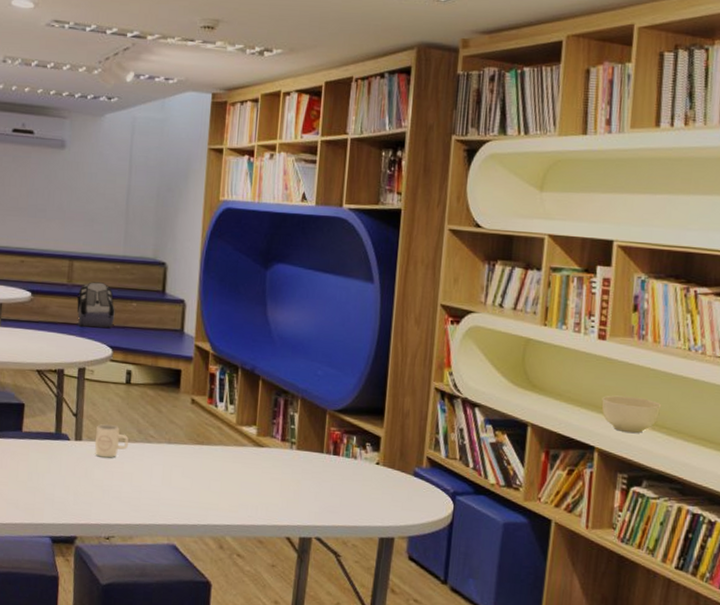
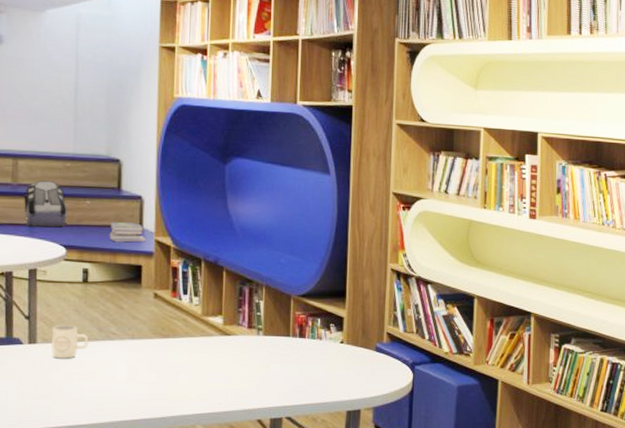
books: none [152,325,186,347] -> present [109,222,146,243]
bowl: present [601,395,662,433] -> none [535,266,584,299]

